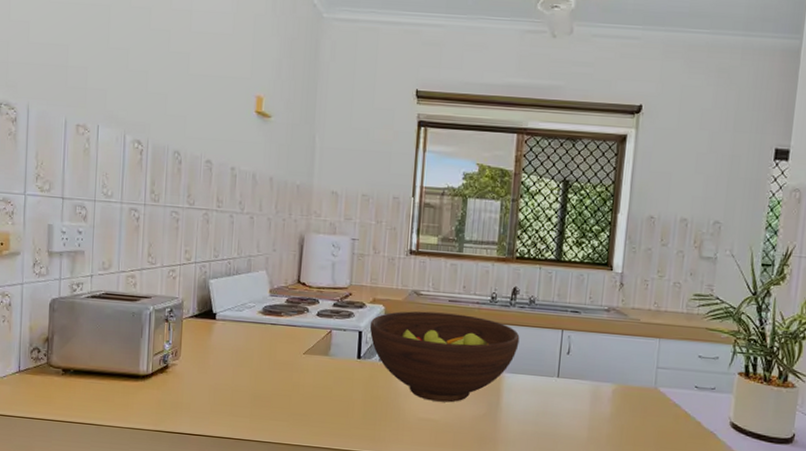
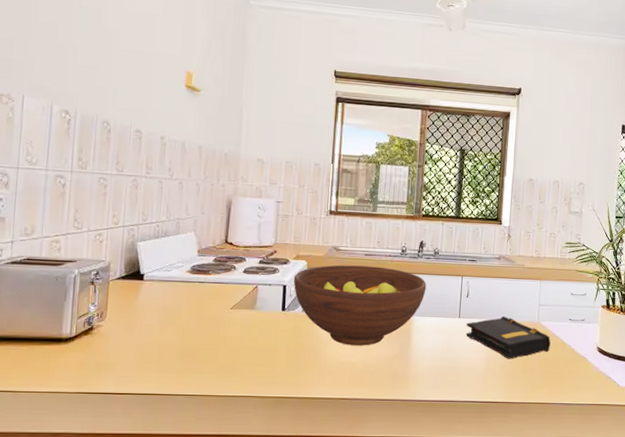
book: none [565,378,671,429] -> present [465,315,551,359]

